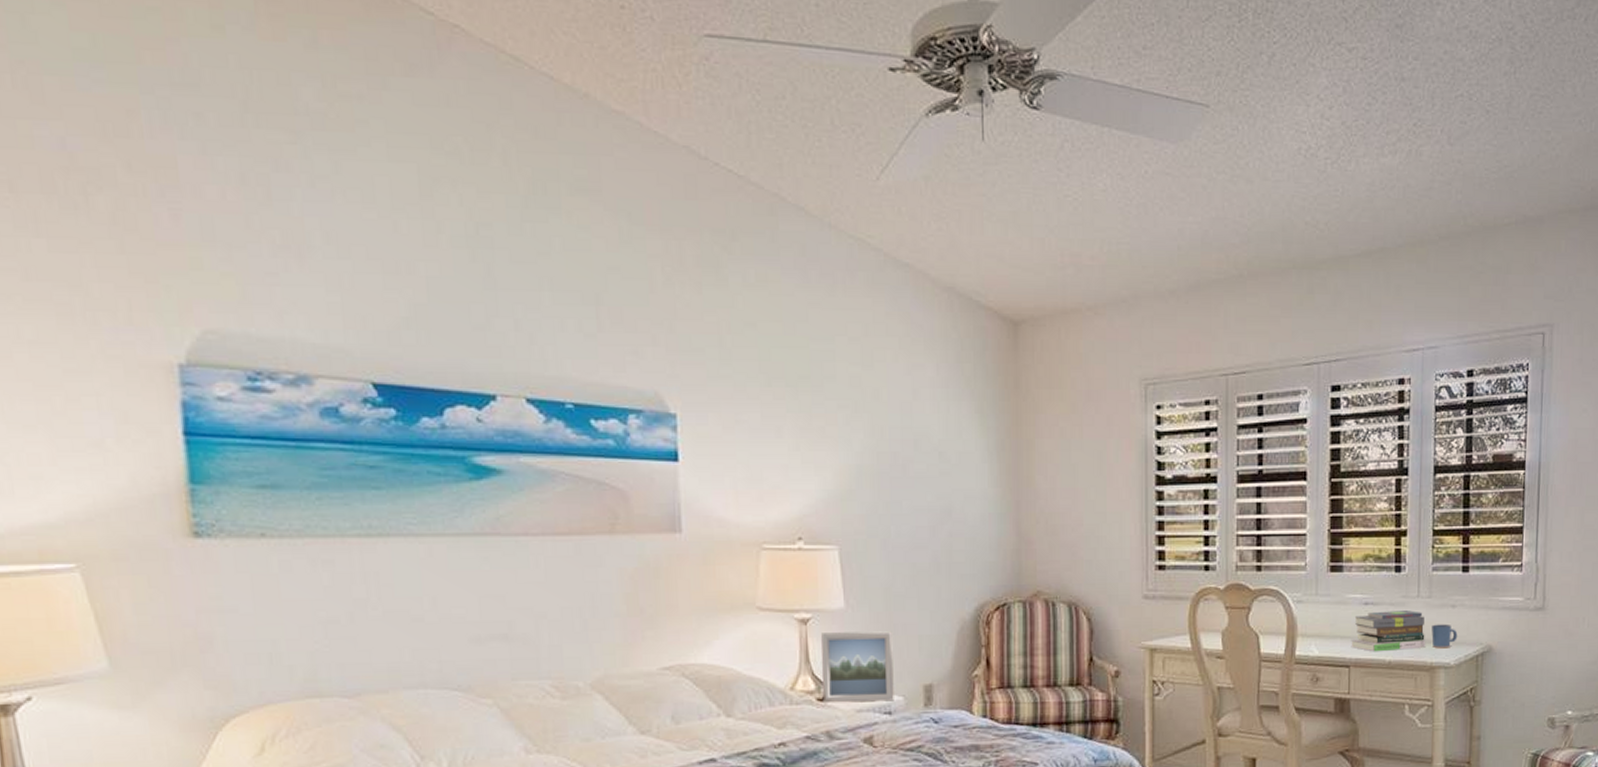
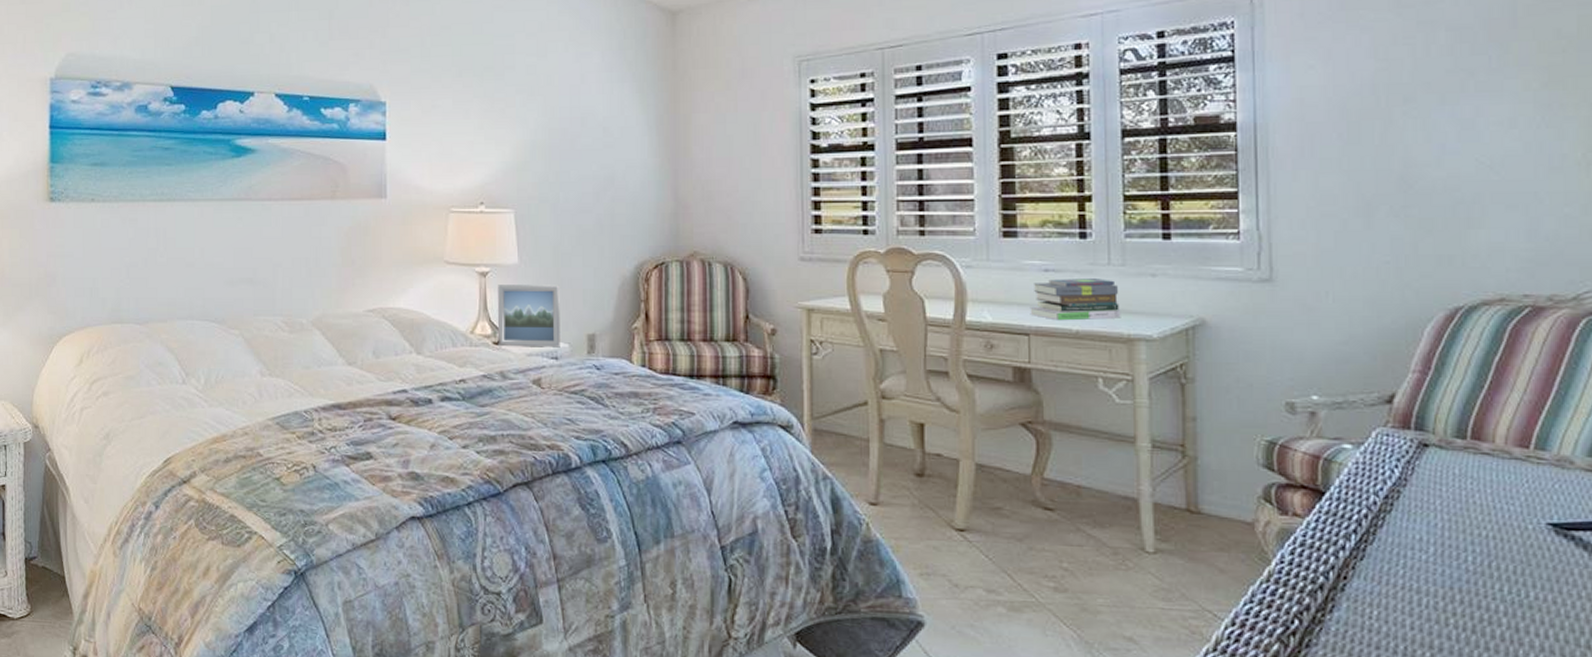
mug: present [1431,624,1458,649] -> none [1127,293,1160,320]

